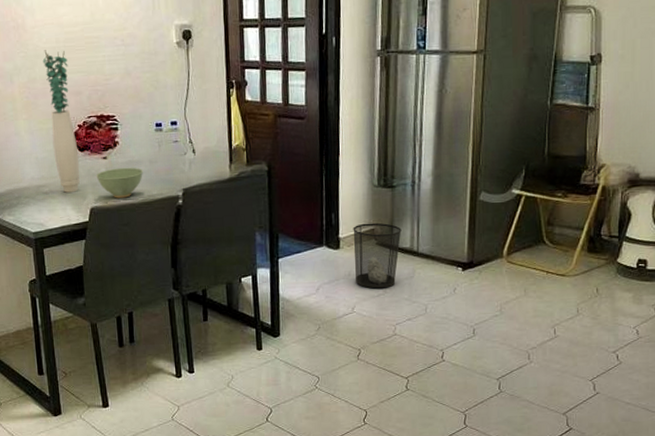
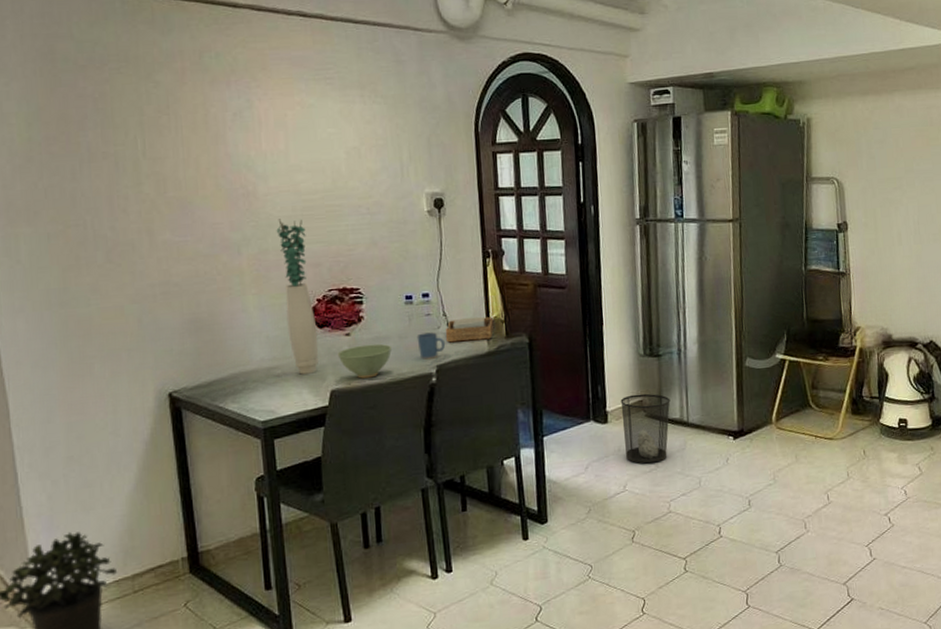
mug: none [165,158,192,183] -> present [417,332,446,360]
napkin holder: none [191,144,236,168] -> present [445,317,494,343]

